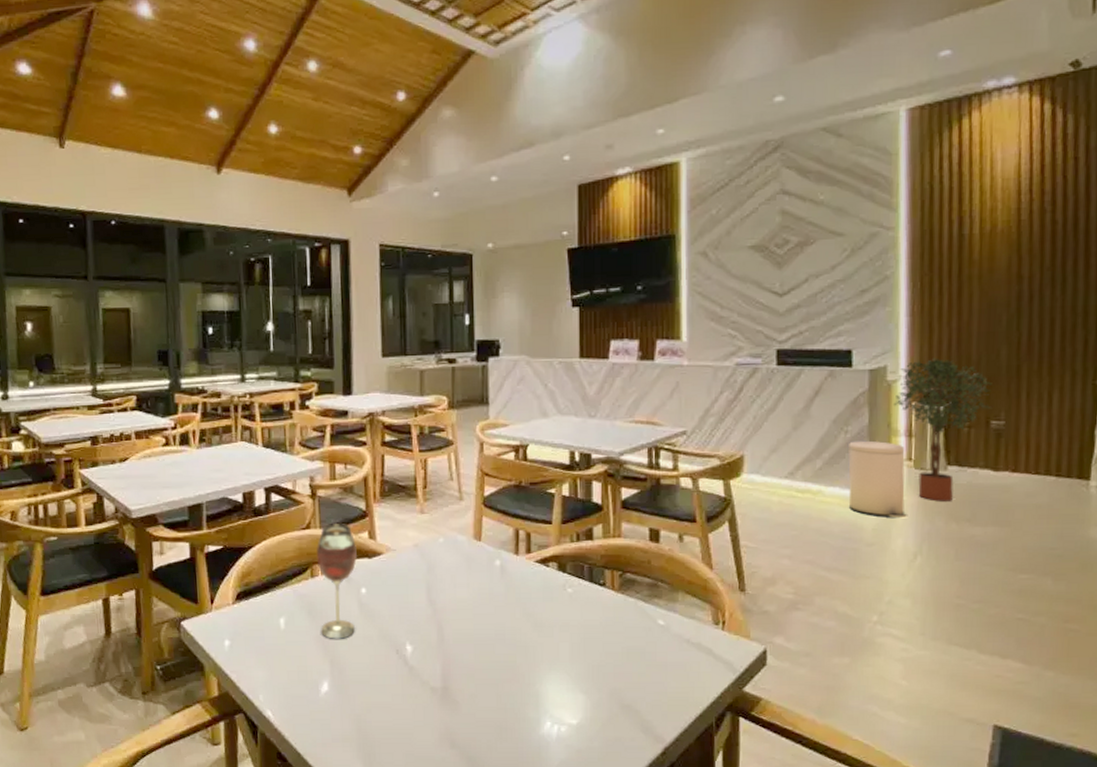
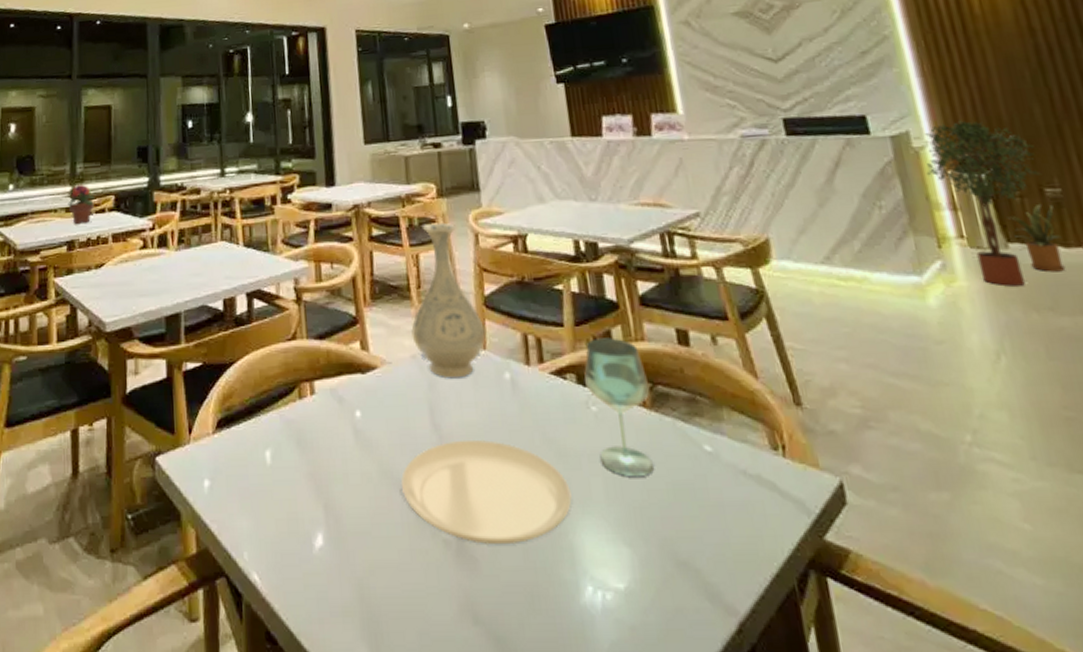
potted flower: none [90,383,117,422] -> present [68,184,95,225]
wineglass: present [316,524,358,639] -> none [303,332,352,476]
plate: none [398,613,542,691] -> present [401,440,572,544]
vase: none [415,432,483,564] -> present [411,222,486,379]
wine glass: none [564,534,620,643] -> present [583,338,653,477]
pedal bin: present [848,440,907,518] -> none [886,216,975,308]
house plant: none [954,433,994,491] -> present [1009,203,1066,272]

